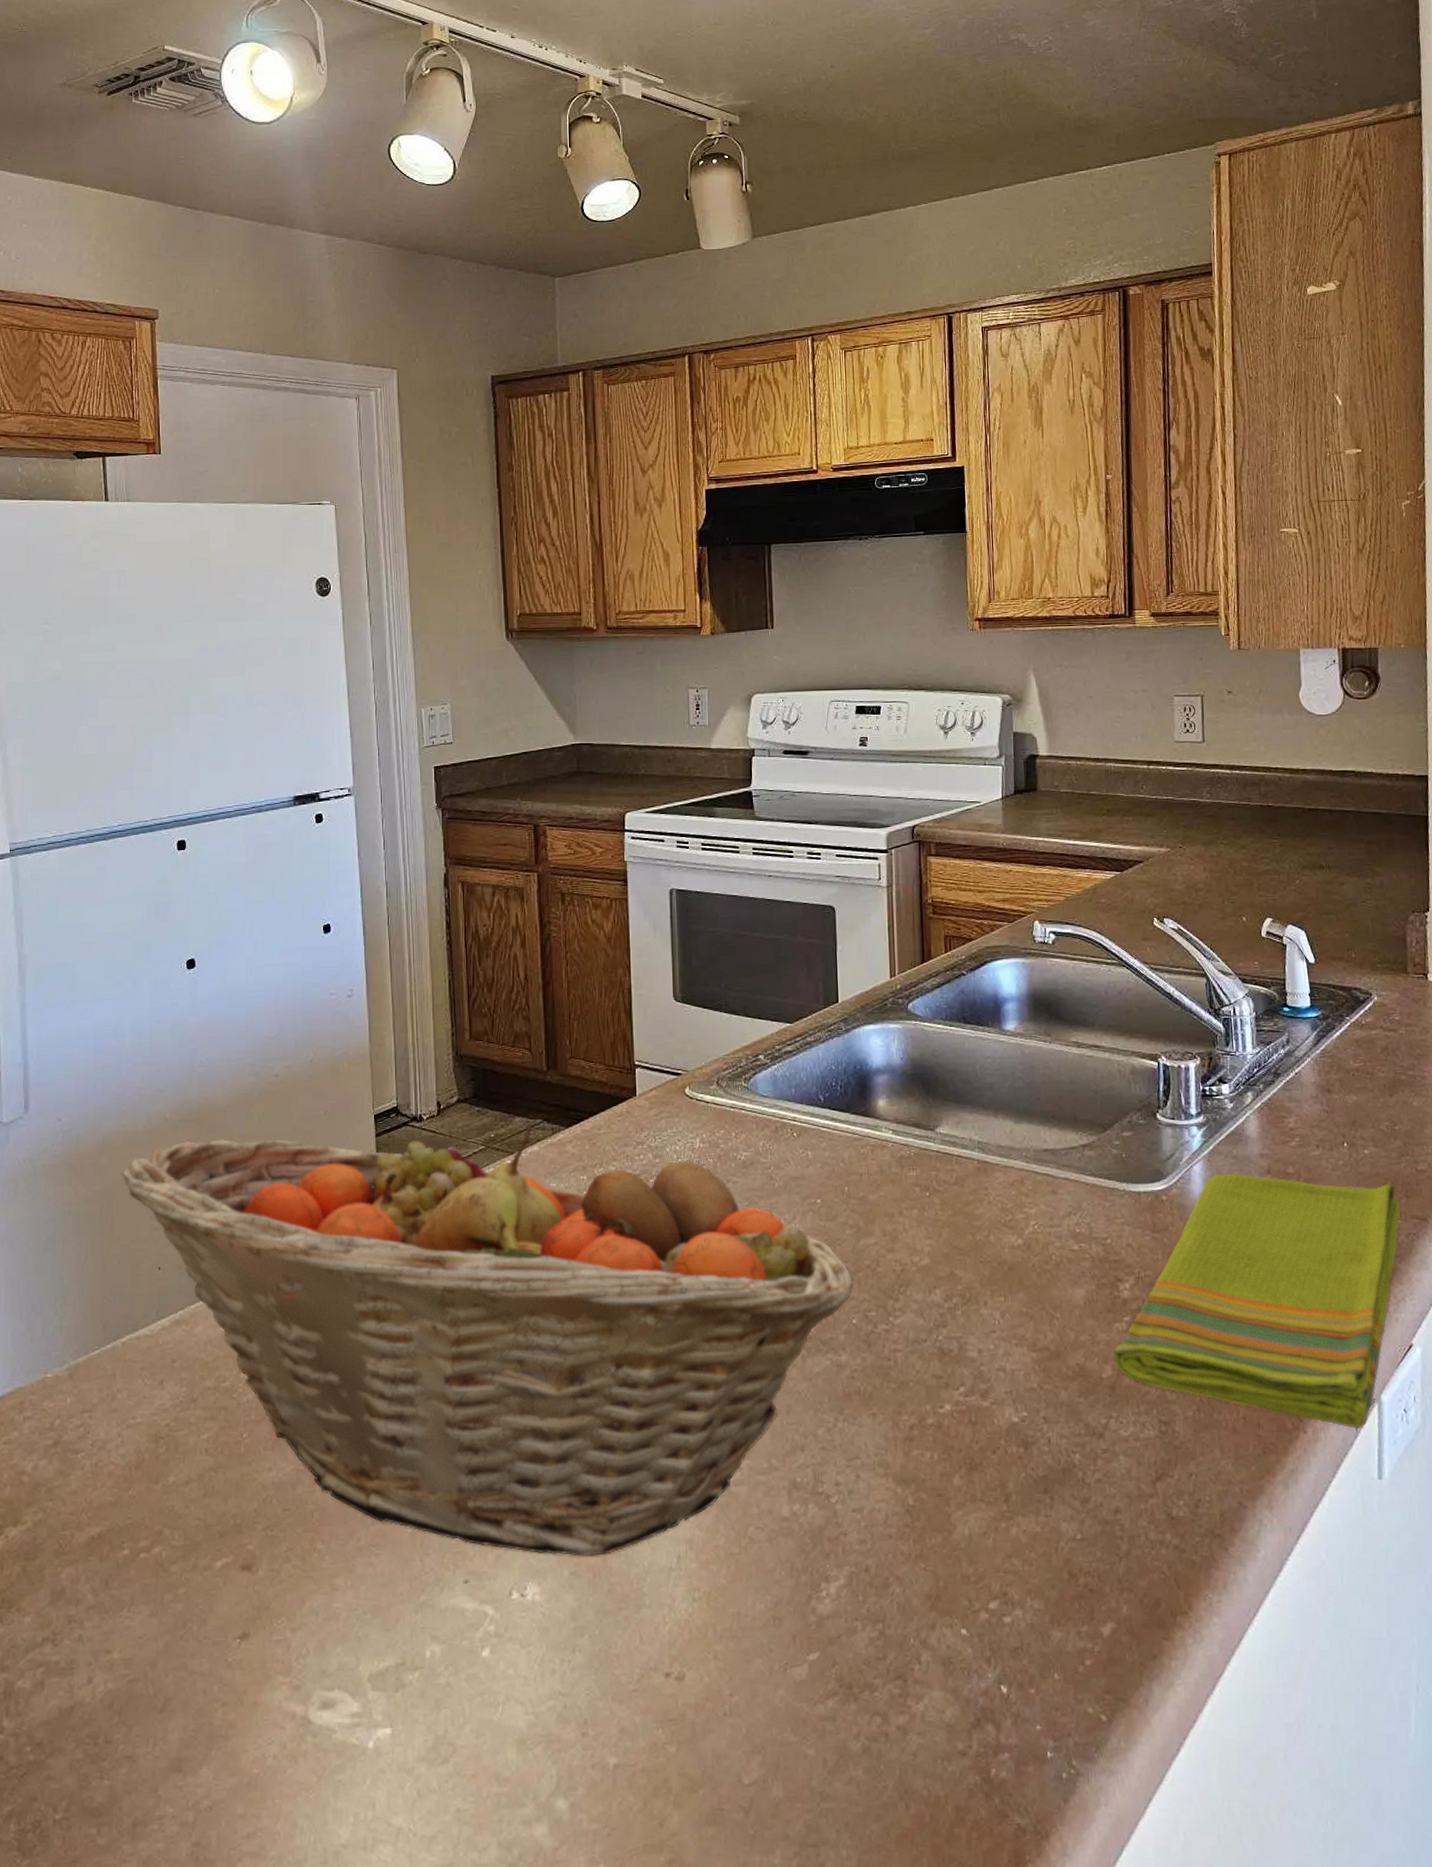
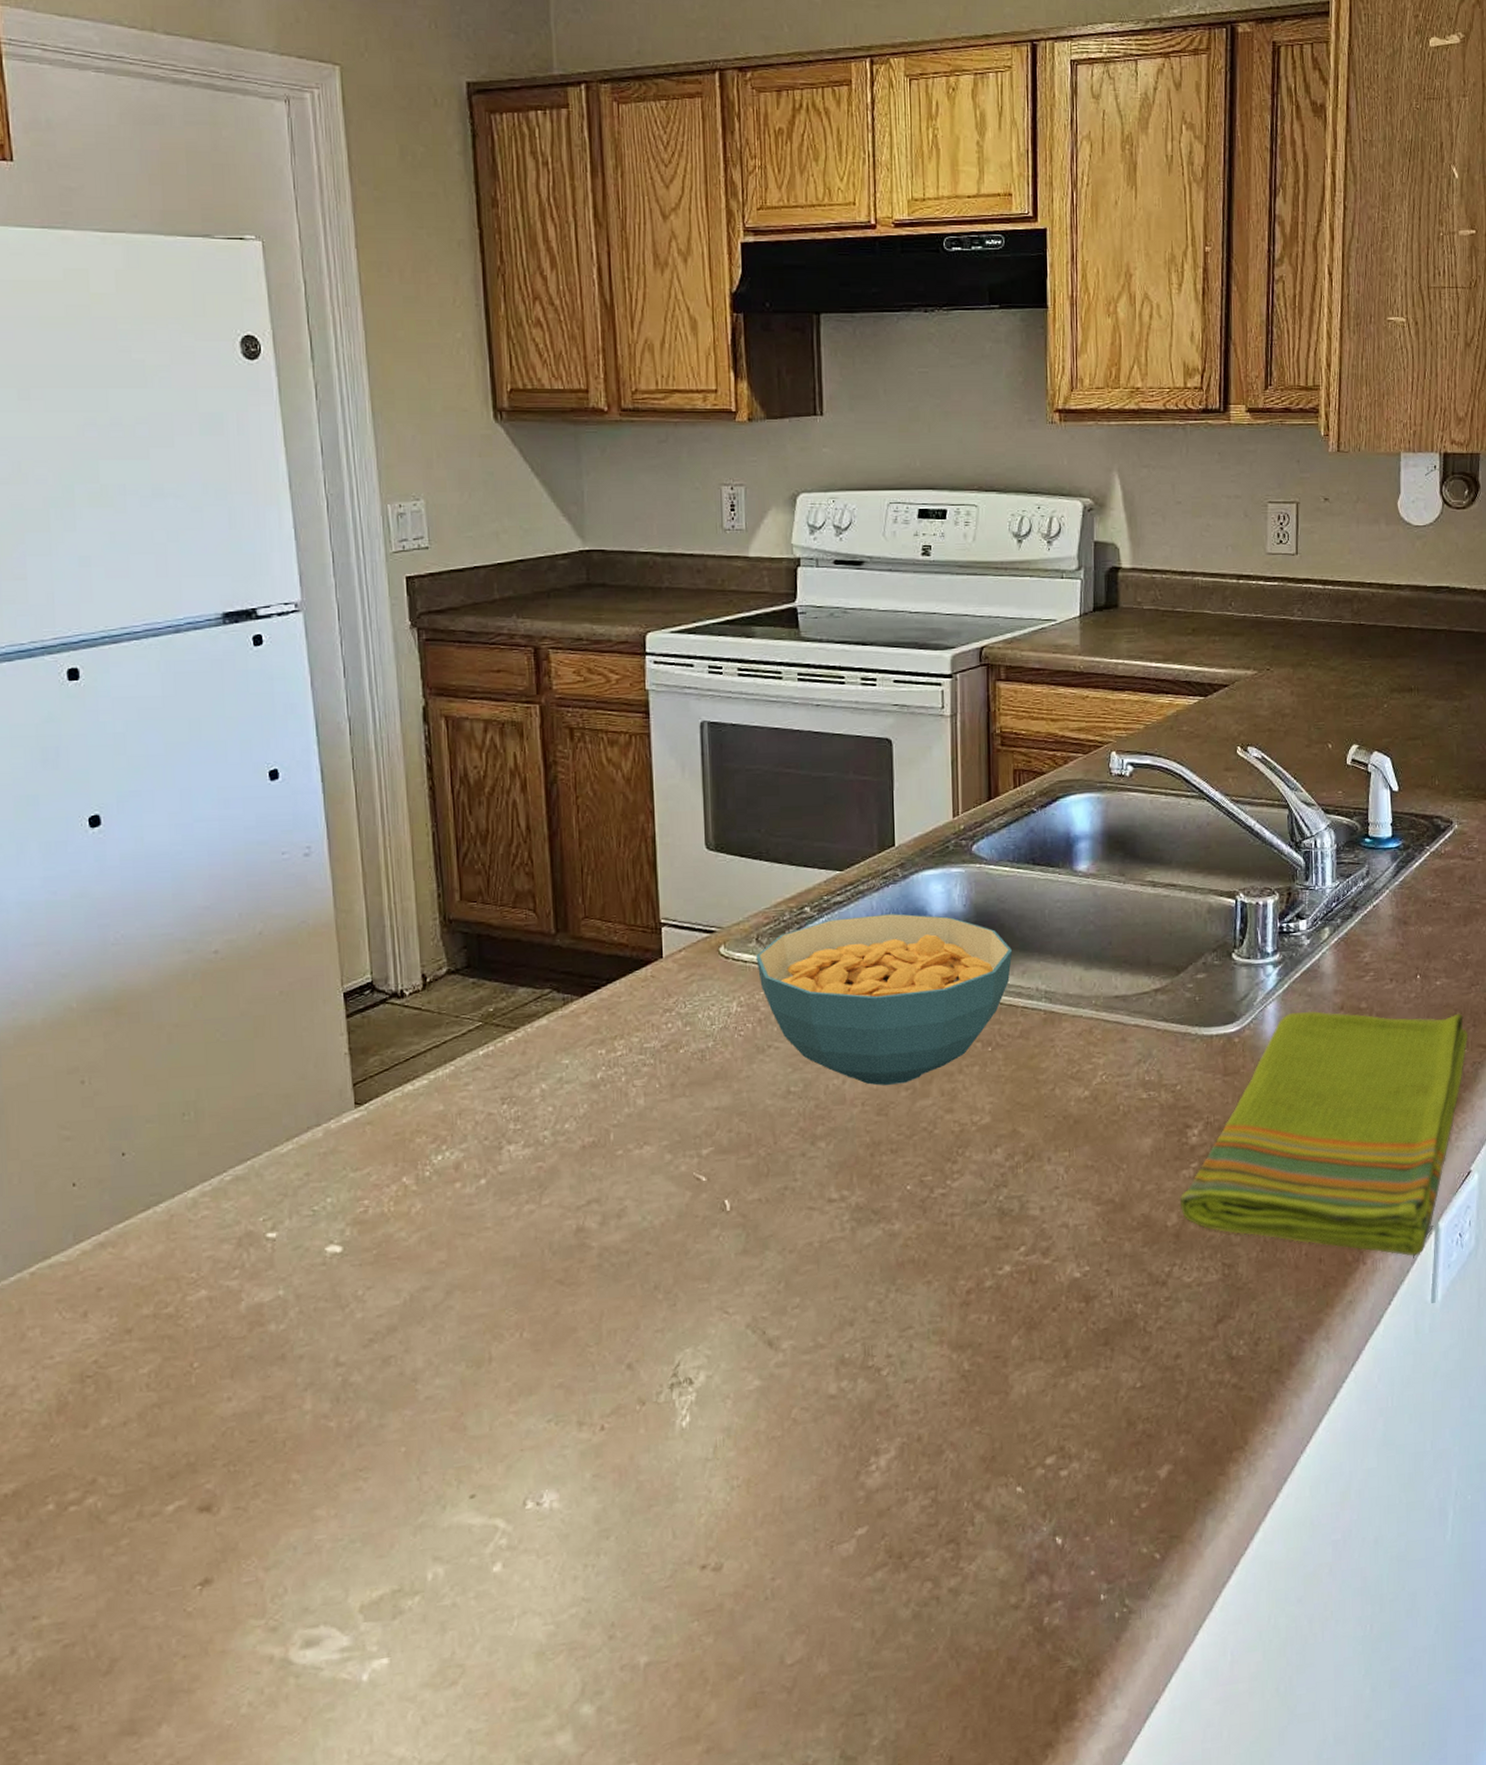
fruit basket: present [121,1123,853,1557] -> none [15,994,907,1459]
cereal bowl: none [717,1064,947,1223] -> present [756,913,1013,1086]

